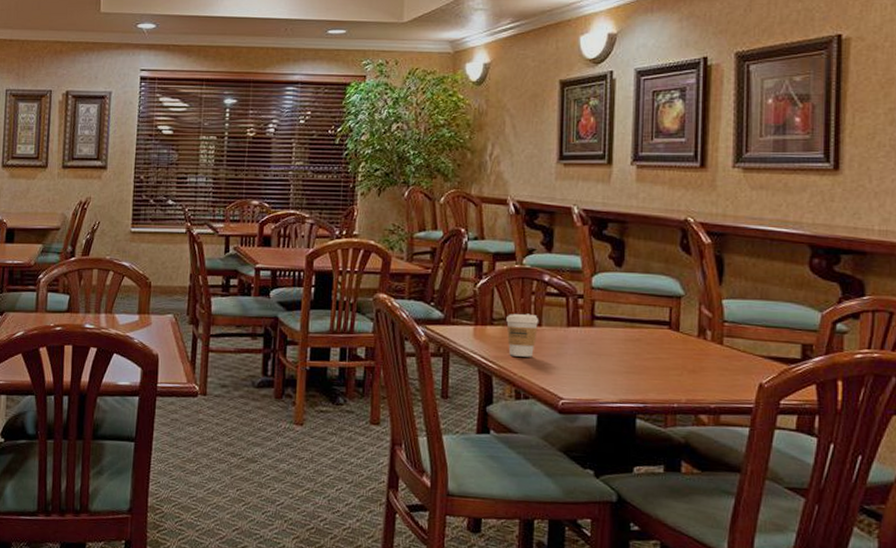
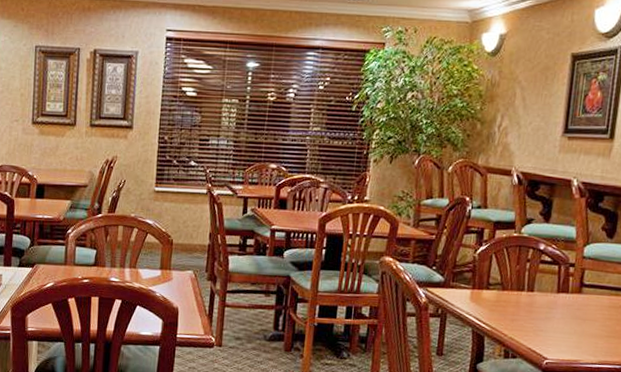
coffee cup: present [506,313,539,357] -> none [501,279,532,320]

